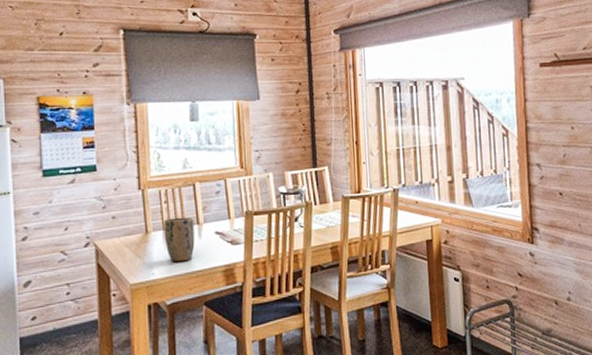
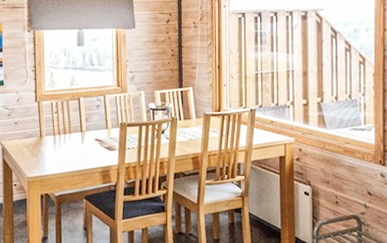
plant pot: present [163,217,195,262] -> none [54,125,79,162]

